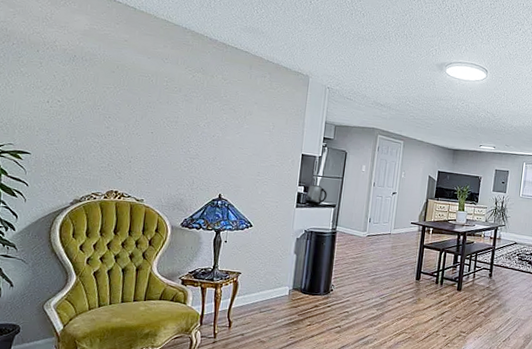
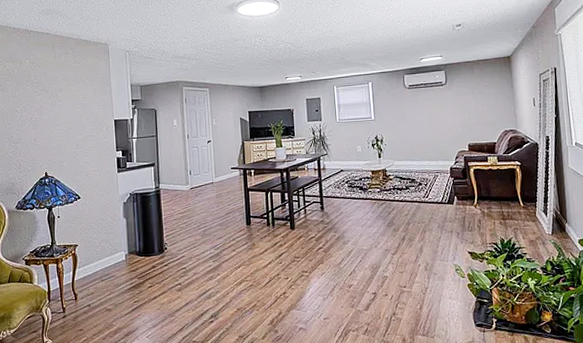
kettle: present [305,184,327,207] -> none [125,146,145,169]

